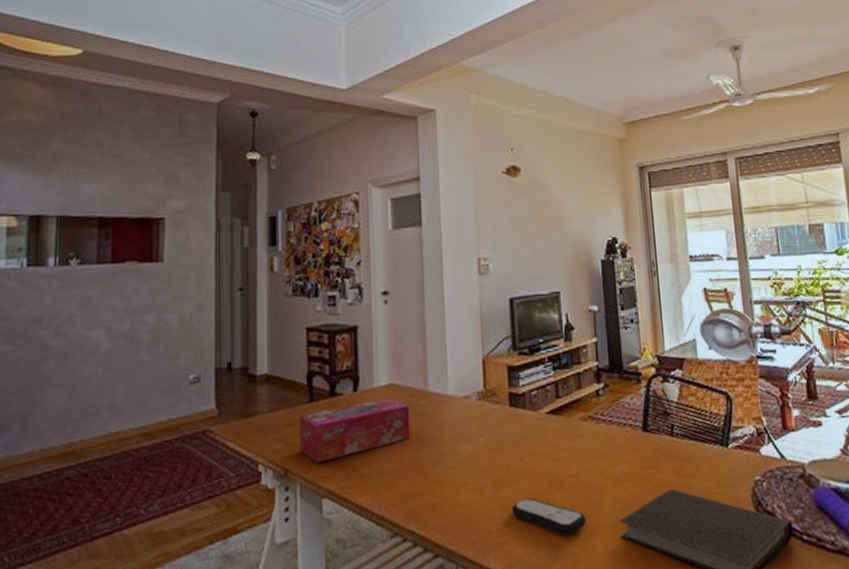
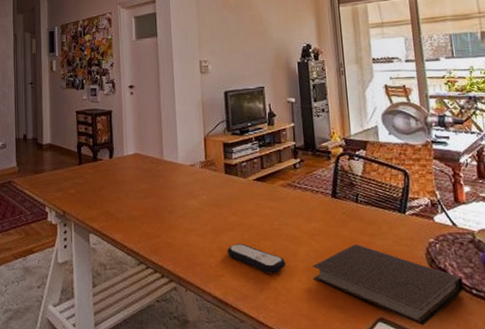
tissue box: present [299,398,411,463] -> none [72,164,151,208]

